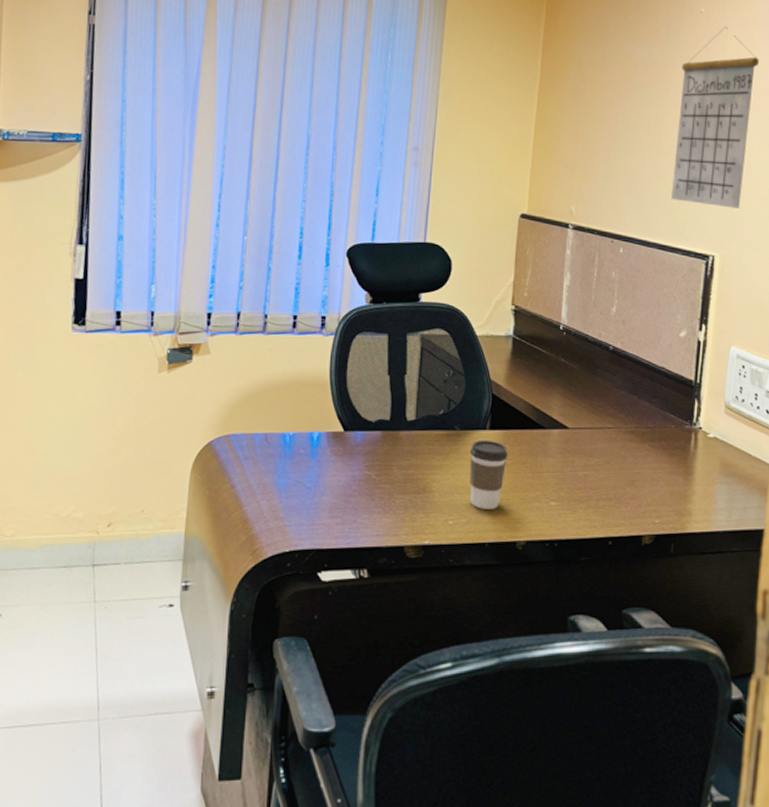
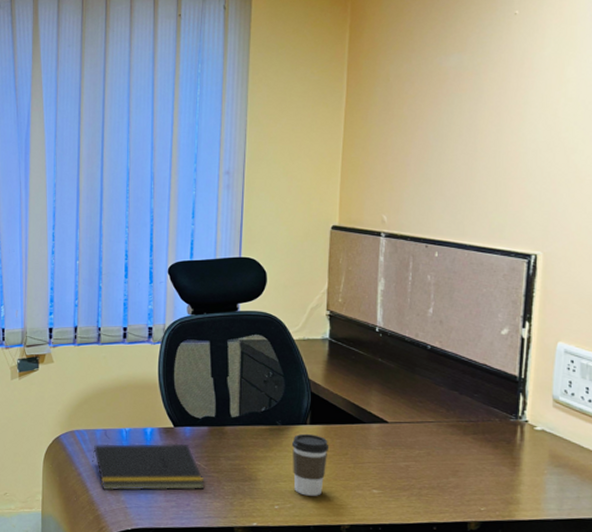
notepad: none [248,450,375,506] -> present [92,443,205,491]
calendar: present [672,26,760,208] -> none [488,25,582,206]

